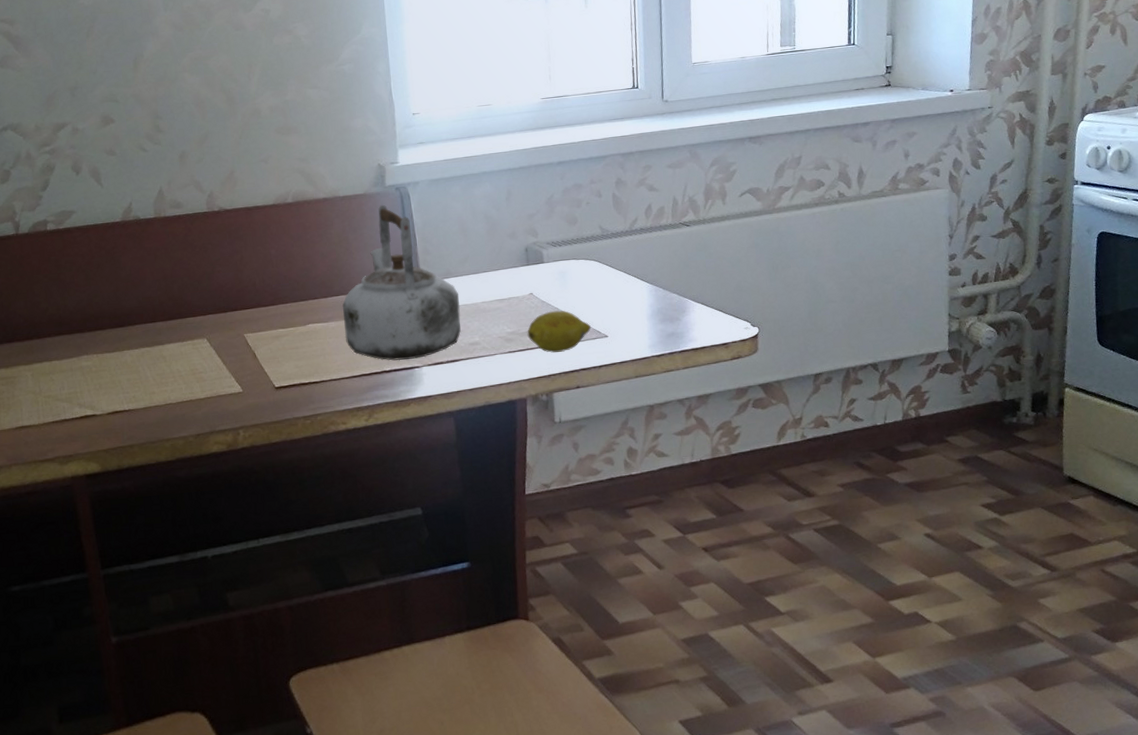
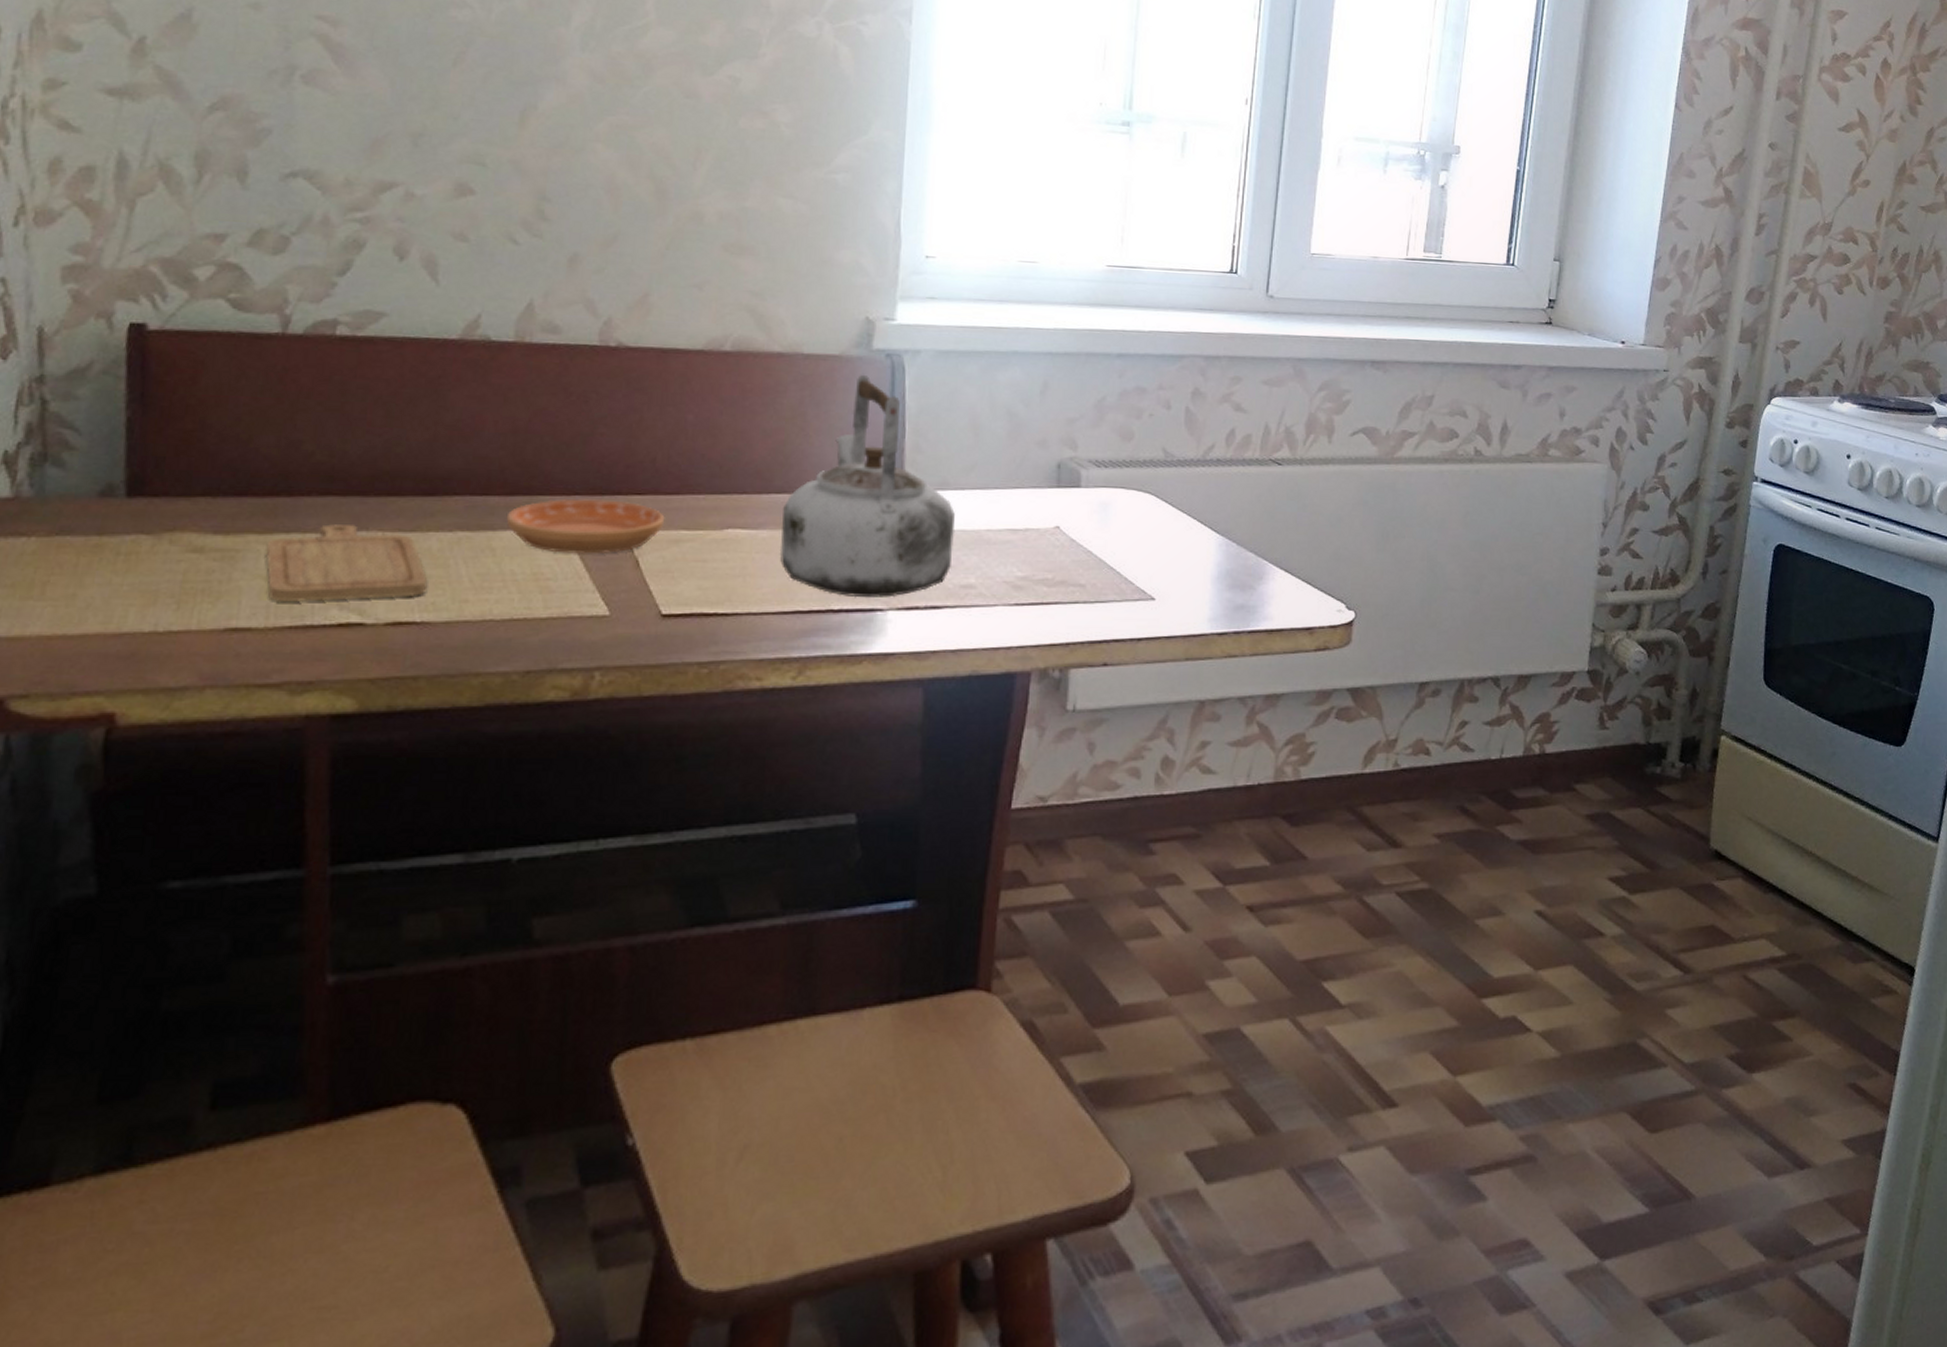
chopping board: none [30,352,129,407] -> present [266,524,428,603]
saucer: none [168,314,268,355] -> present [506,498,665,554]
fruit: present [527,310,591,353] -> none [1044,554,1133,614]

